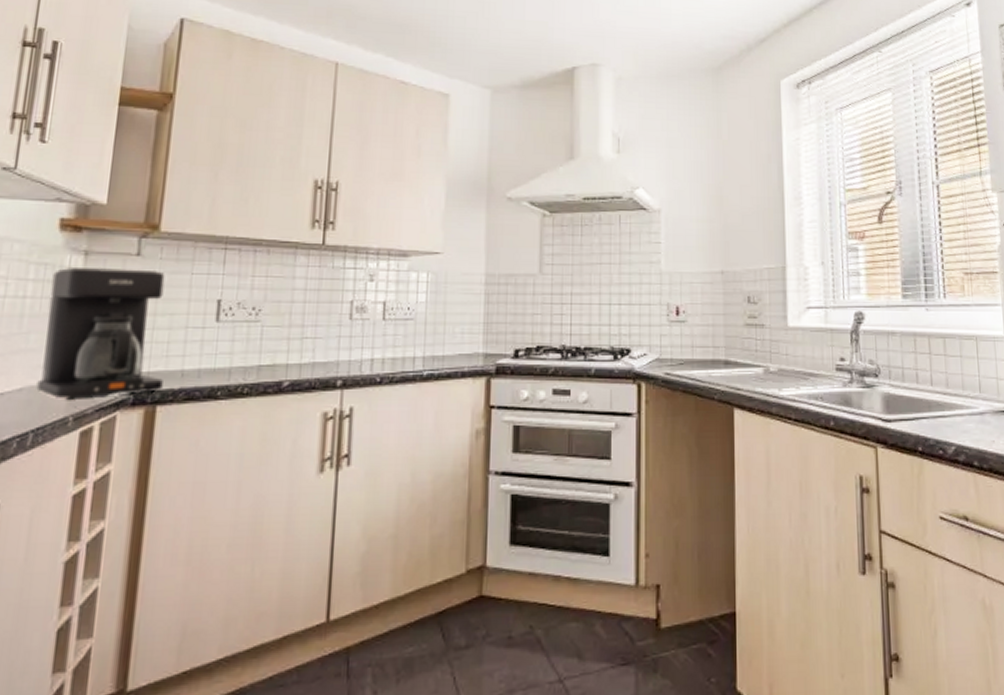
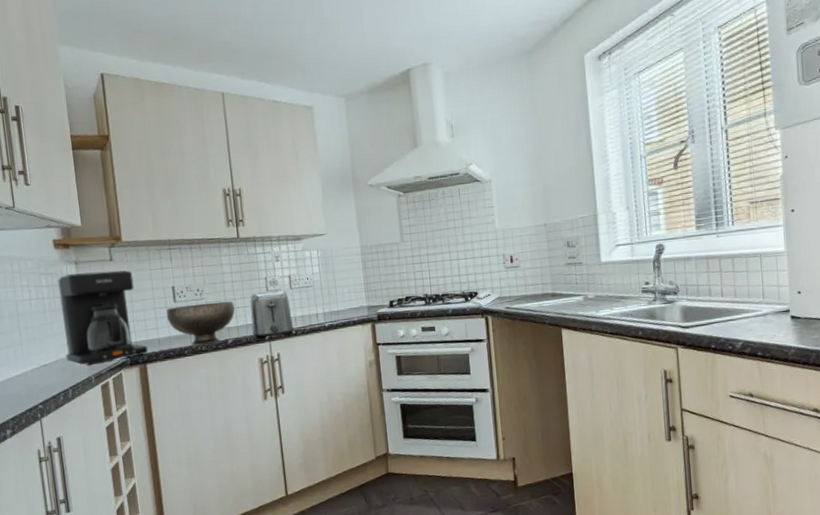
bowl: none [200,327,301,385] -> present [166,301,235,346]
toaster: none [319,320,379,386] -> present [250,290,294,340]

